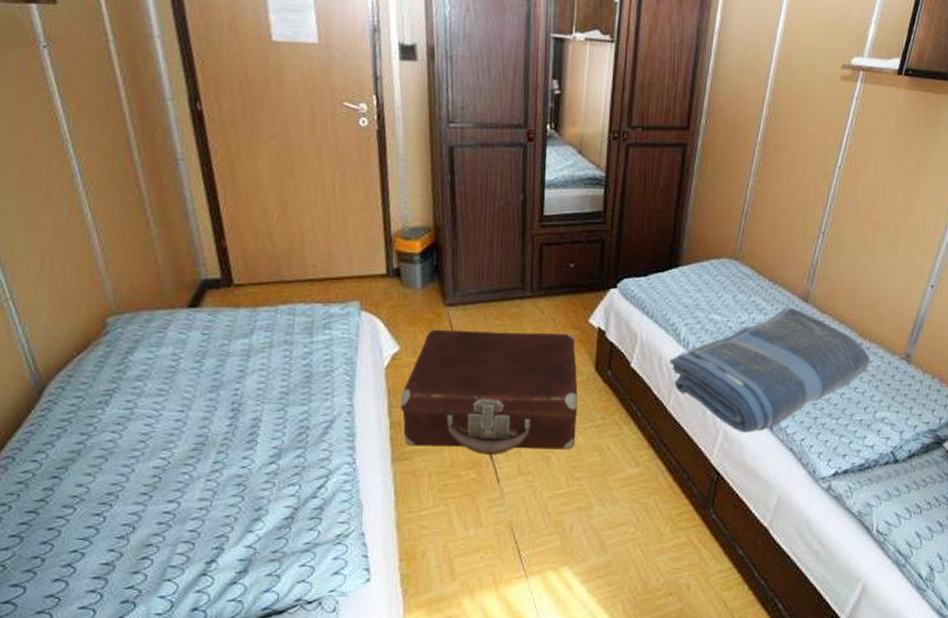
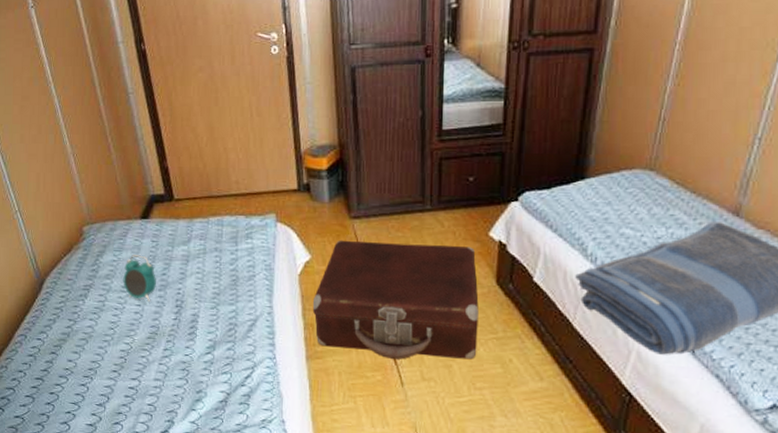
alarm clock: none [160,350,206,406] -> present [123,255,156,302]

